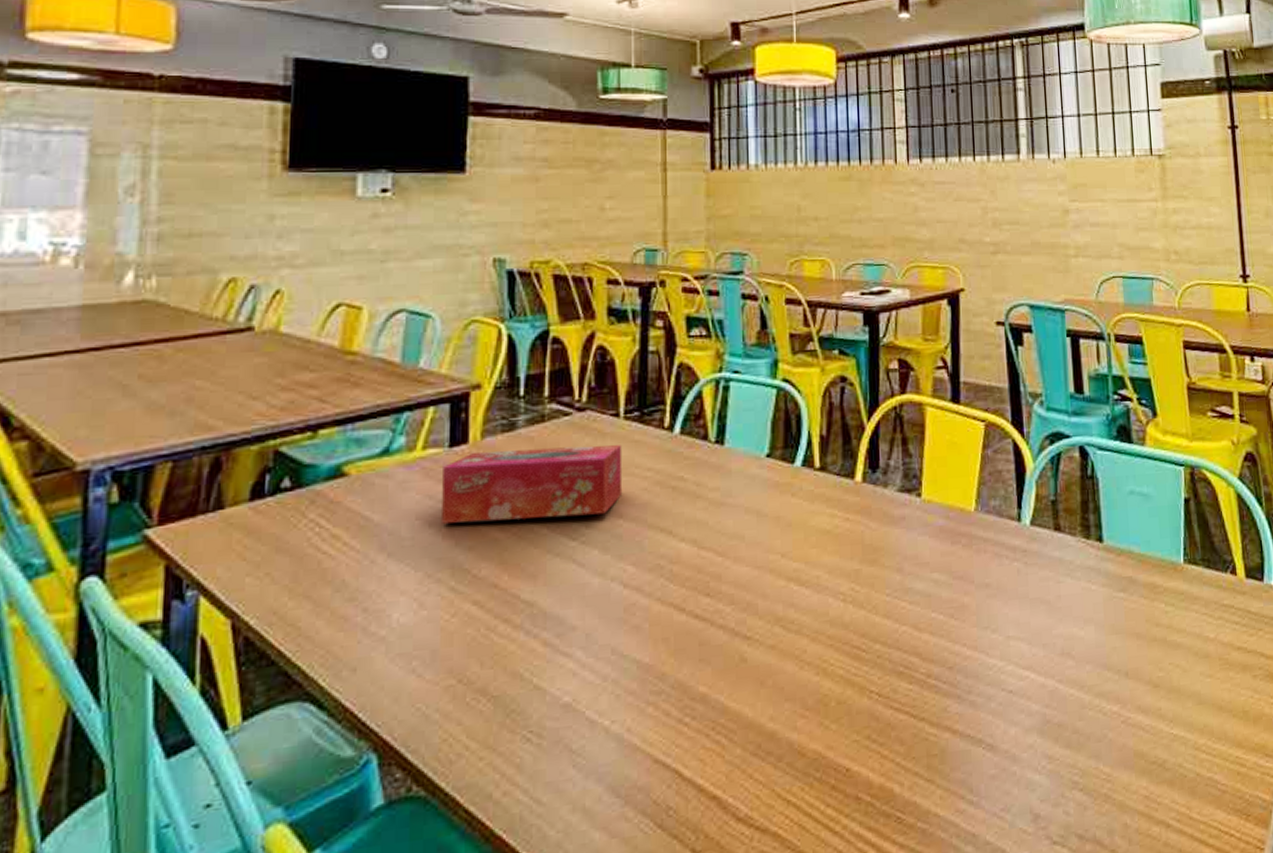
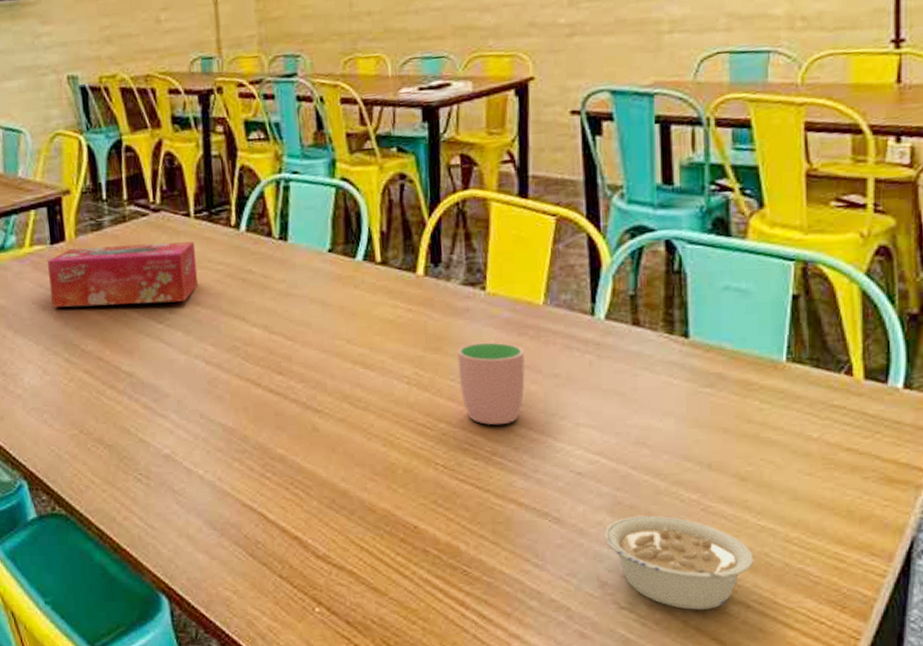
cup: none [893,551,959,643] -> present [457,342,525,425]
legume: none [1035,732,1170,837] -> present [604,515,754,610]

